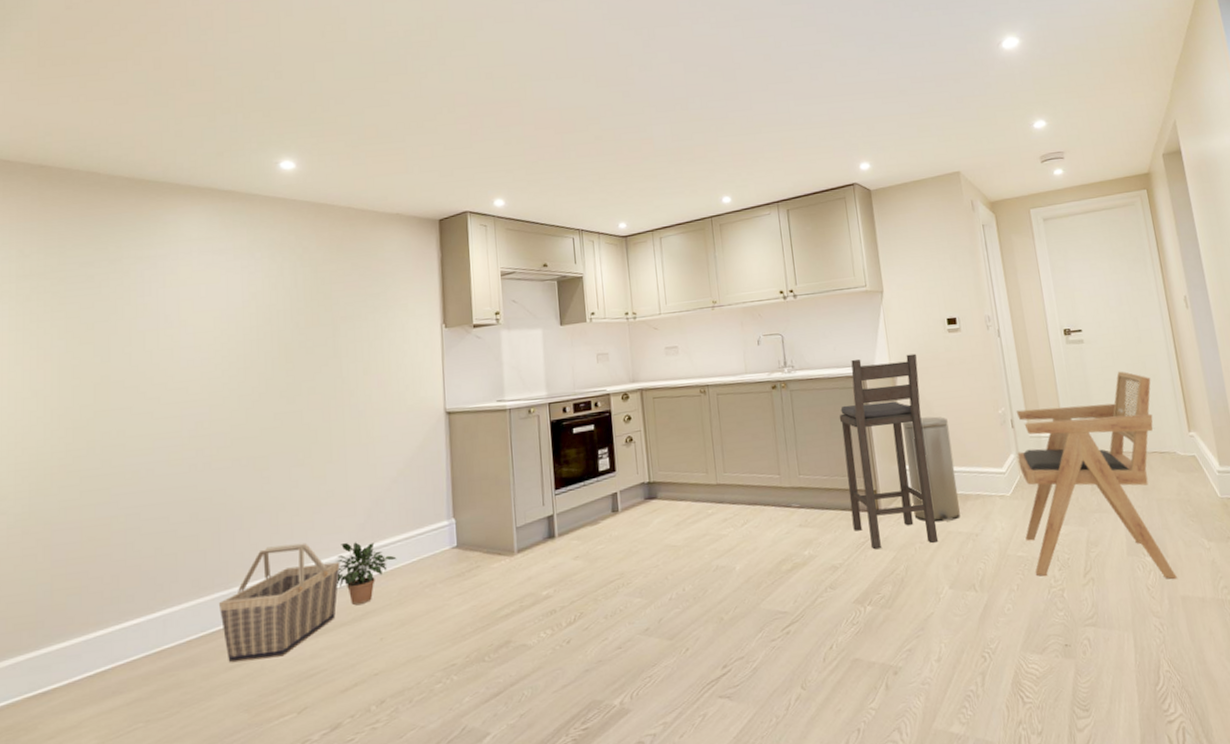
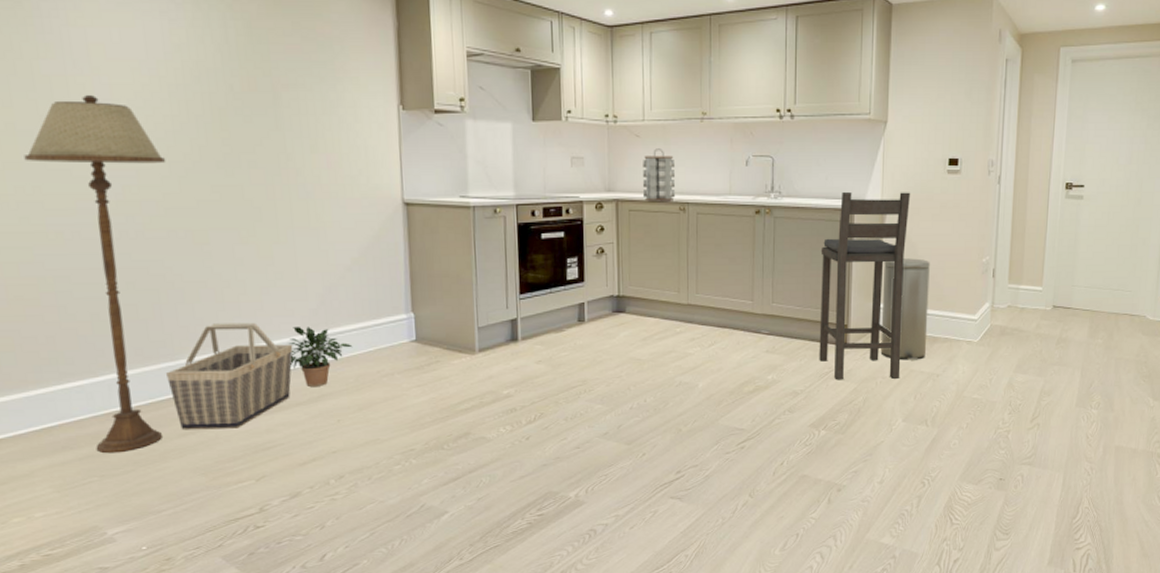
floor lamp: none [114,343,236,695] -> present [24,94,166,454]
spice rack: none [662,337,695,389] -> present [642,148,676,203]
armchair: present [1016,371,1177,579] -> none [983,231,1140,430]

